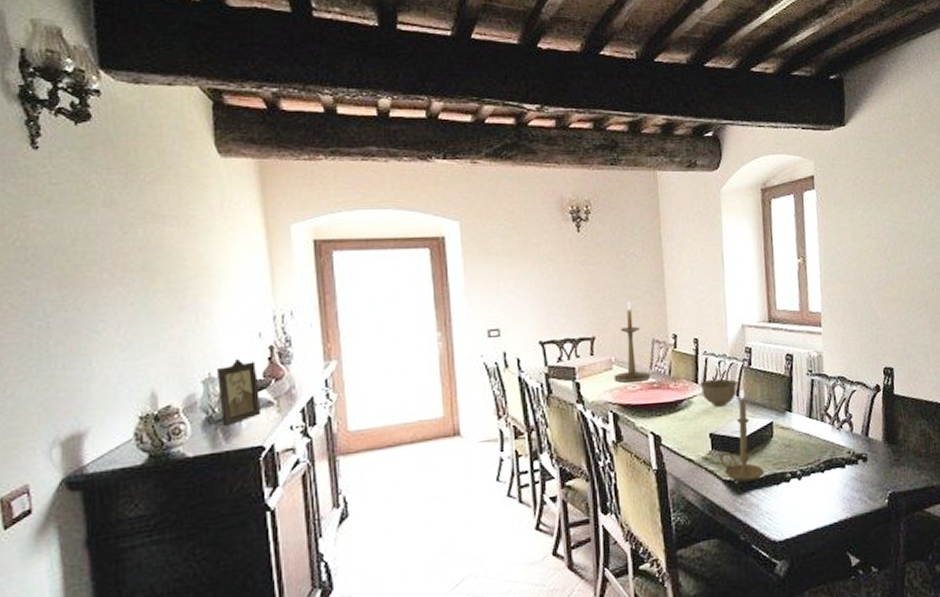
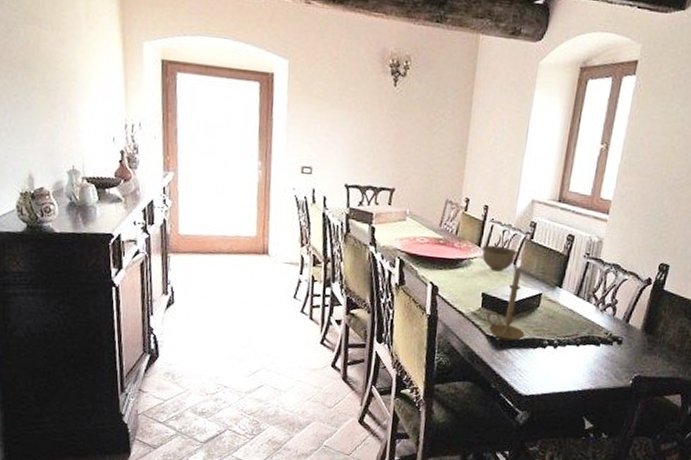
photo frame: present [209,359,262,425] -> none [72,158,112,212]
candlestick: present [614,301,651,383] -> none [405,160,440,236]

